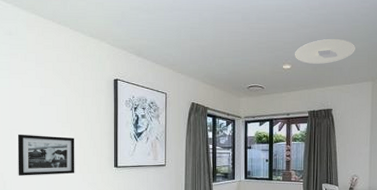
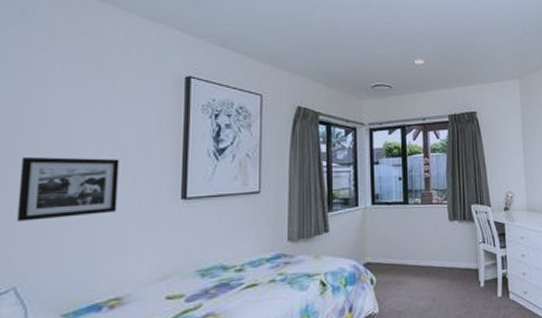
ceiling light: present [295,38,355,64] -> none [428,30,498,59]

